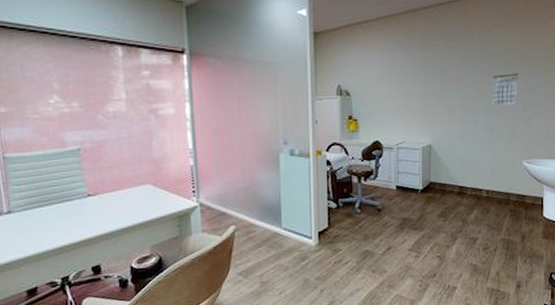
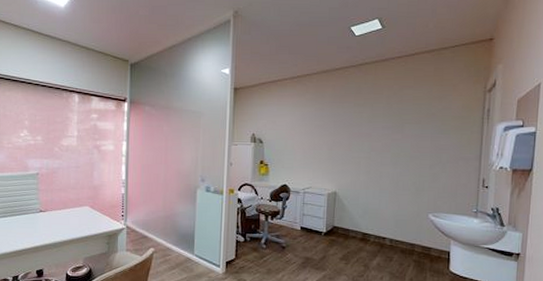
calendar: present [492,73,519,107] -> none [399,130,427,161]

